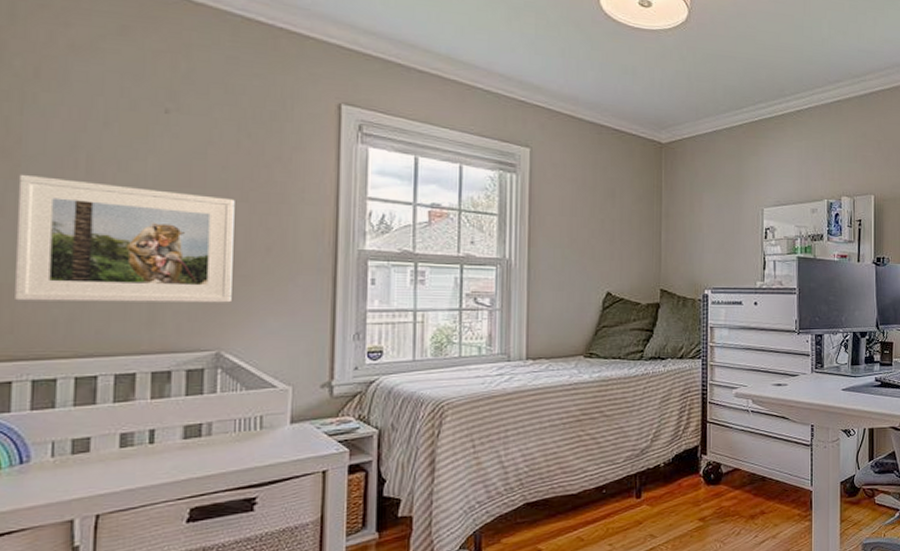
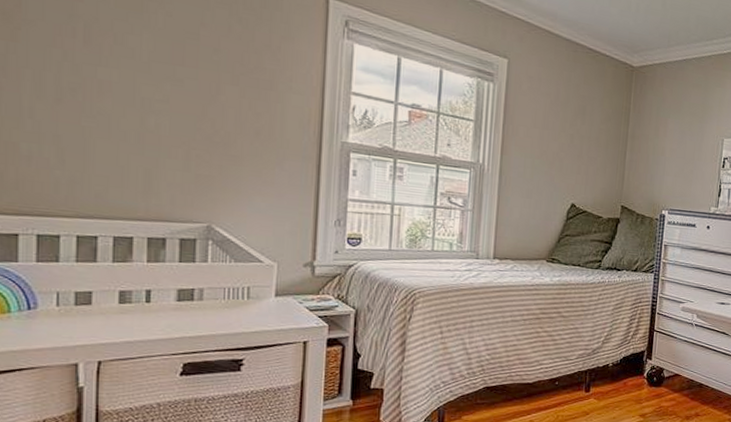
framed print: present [13,174,235,303] -> none [17,37,226,180]

